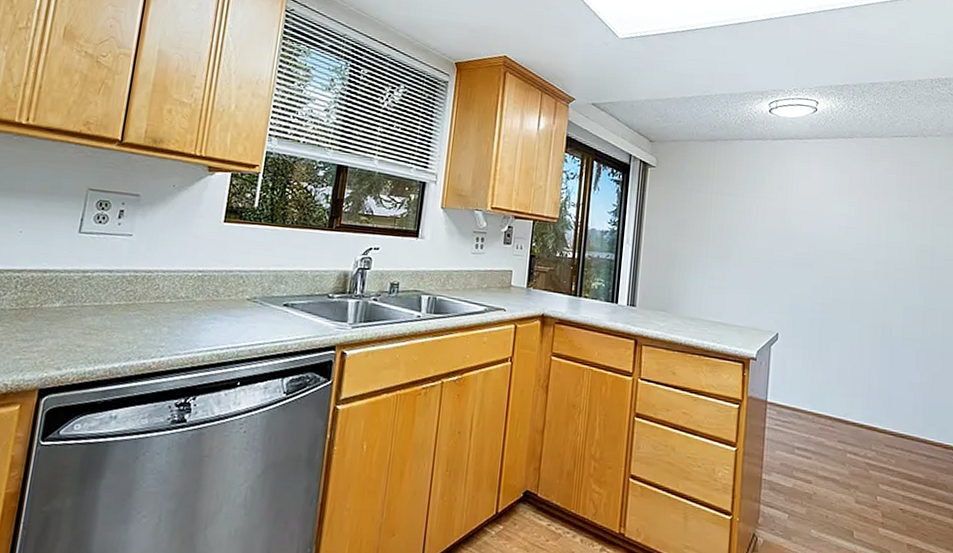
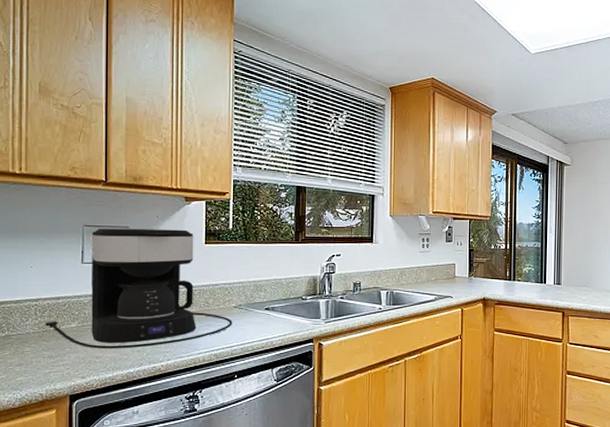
coffee maker: none [25,193,244,339] -> present [45,228,233,349]

